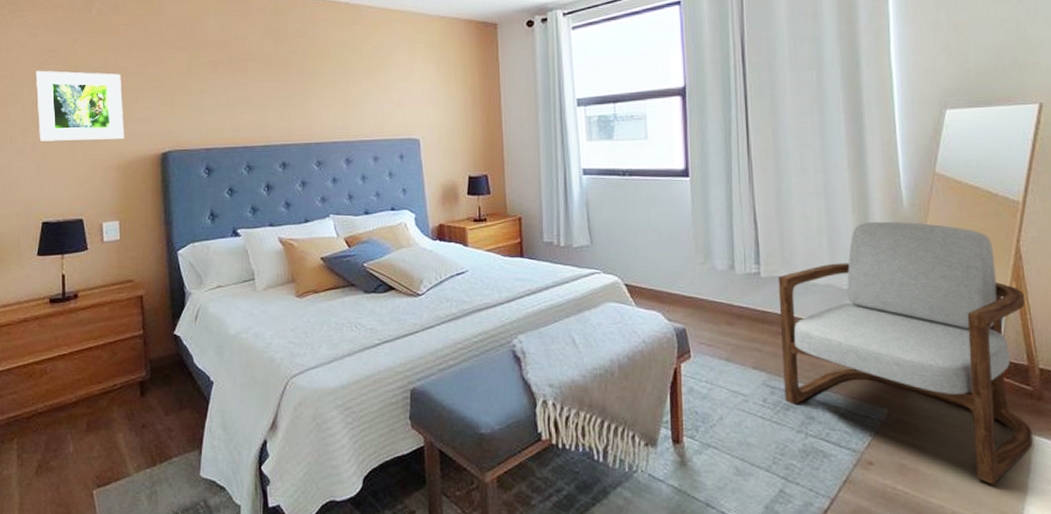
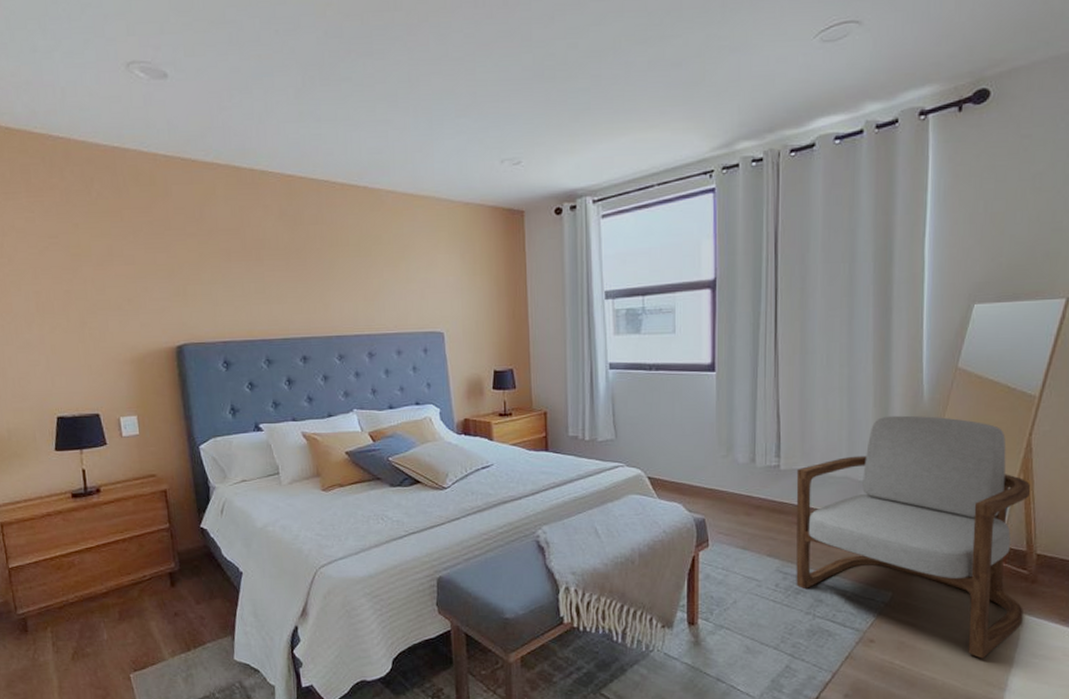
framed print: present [36,70,125,141] -> none [36,258,137,334]

